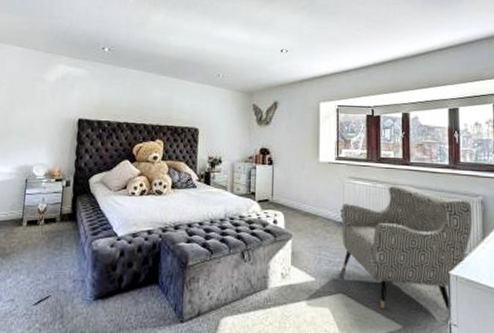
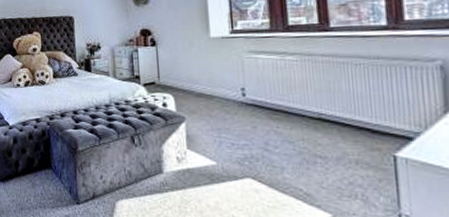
armchair: present [342,185,473,316] -> none [242,55,429,205]

